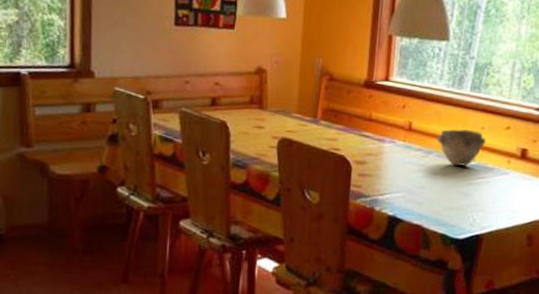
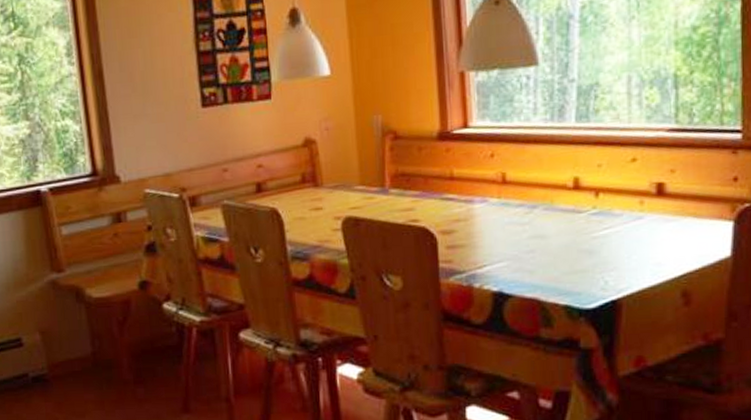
bowl: present [436,129,486,166] -> none [540,170,607,218]

